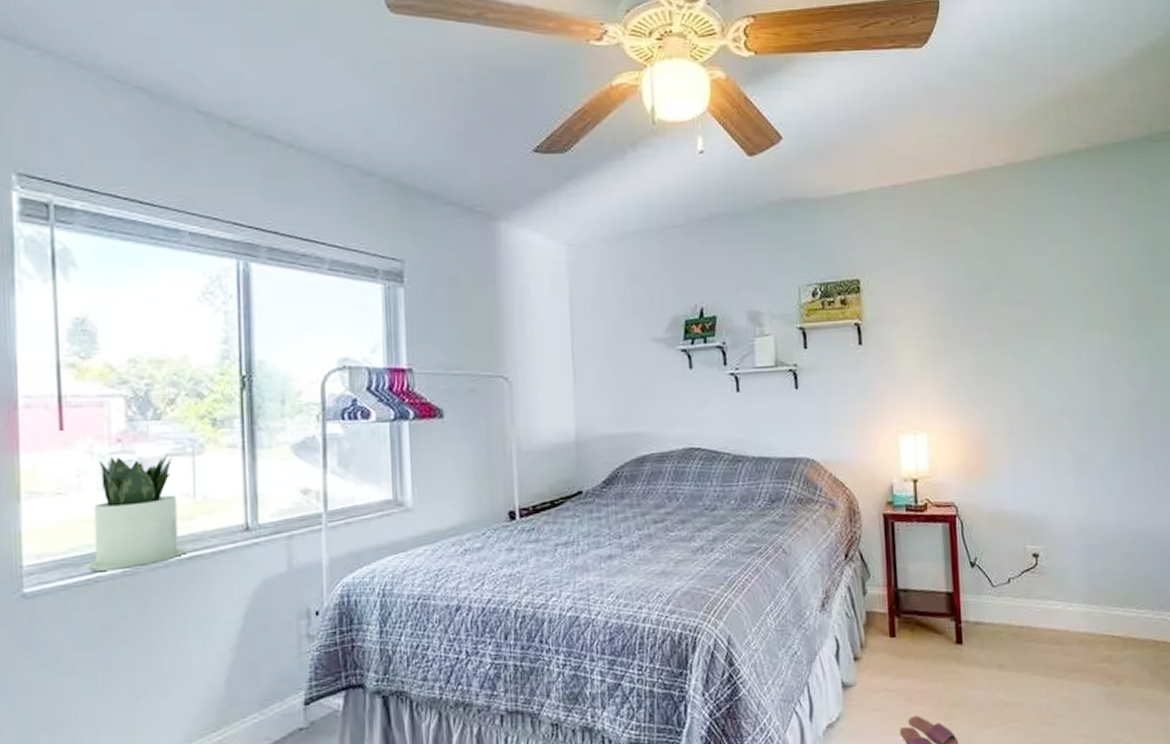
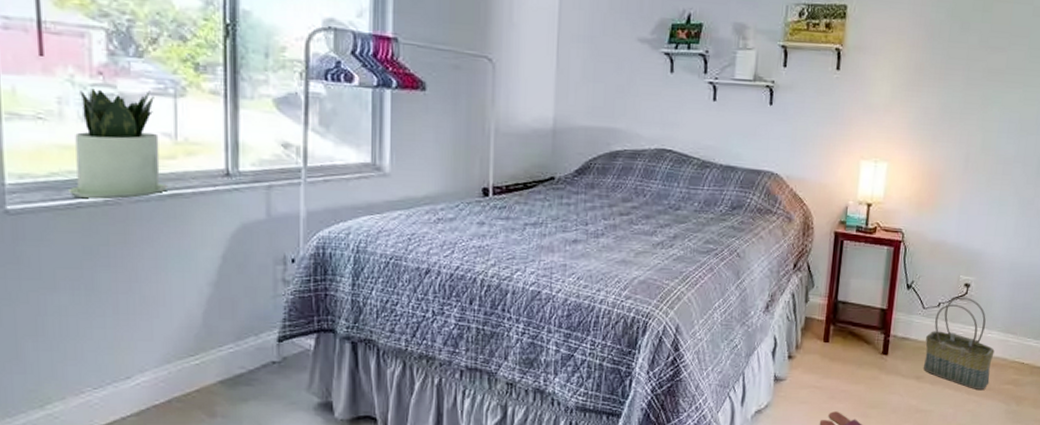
basket: none [1001,568,1081,673] -> present [924,297,995,391]

